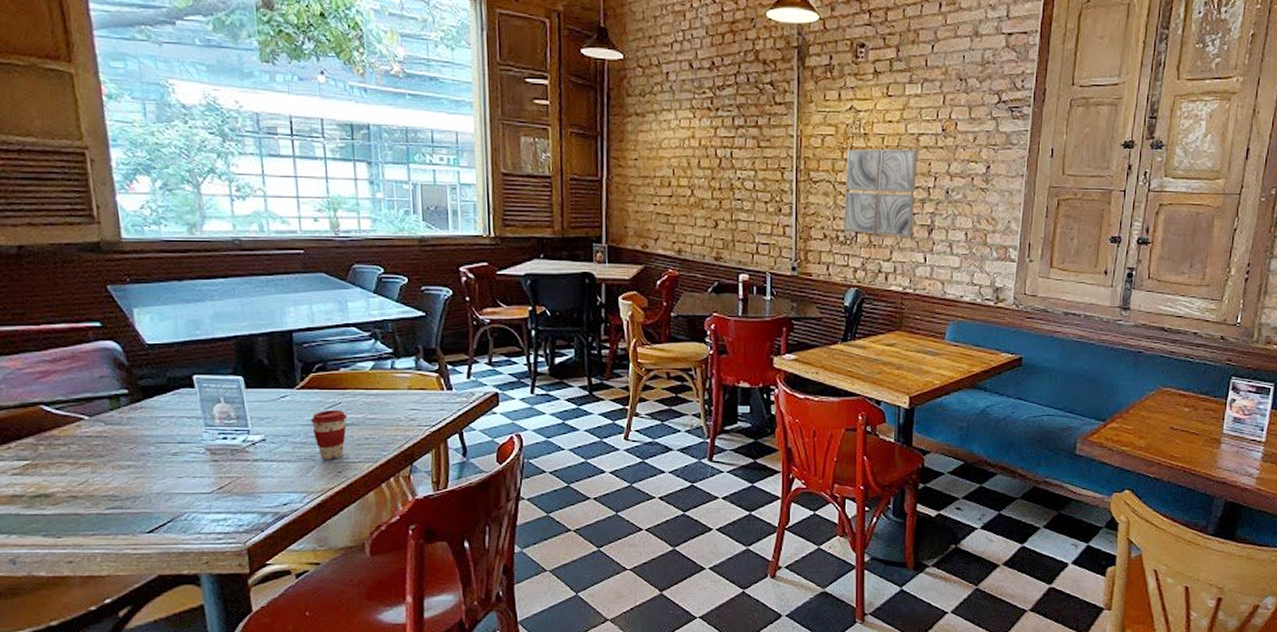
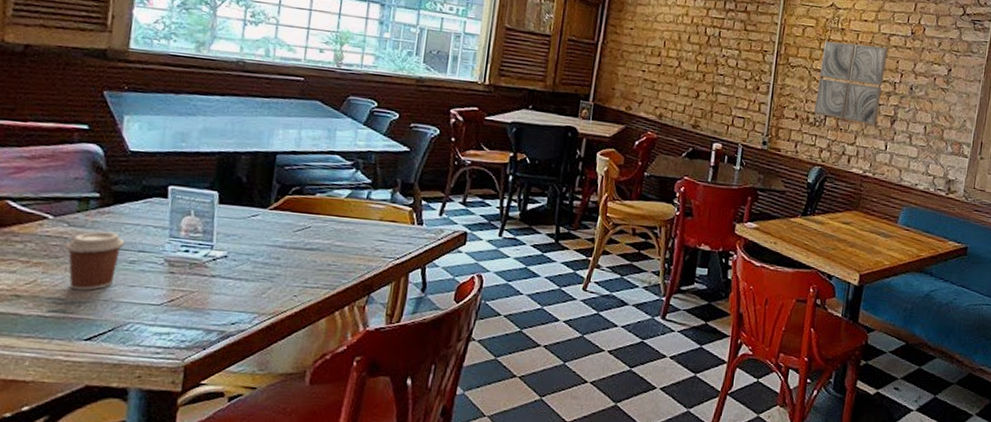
coffee cup: none [107,427,165,486] -> present [65,231,126,291]
coffee cup: present [310,409,348,459] -> none [276,233,315,283]

